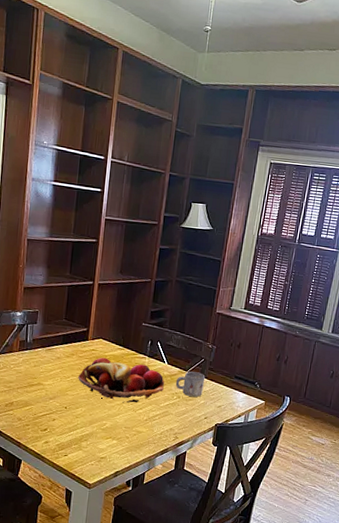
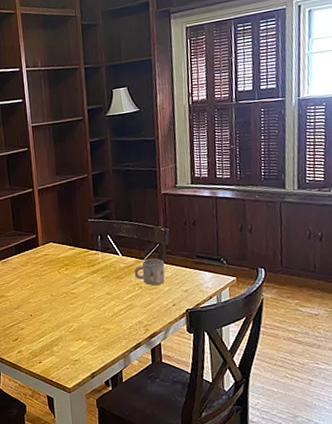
fruit basket: present [78,357,165,403] -> none [37,260,124,303]

